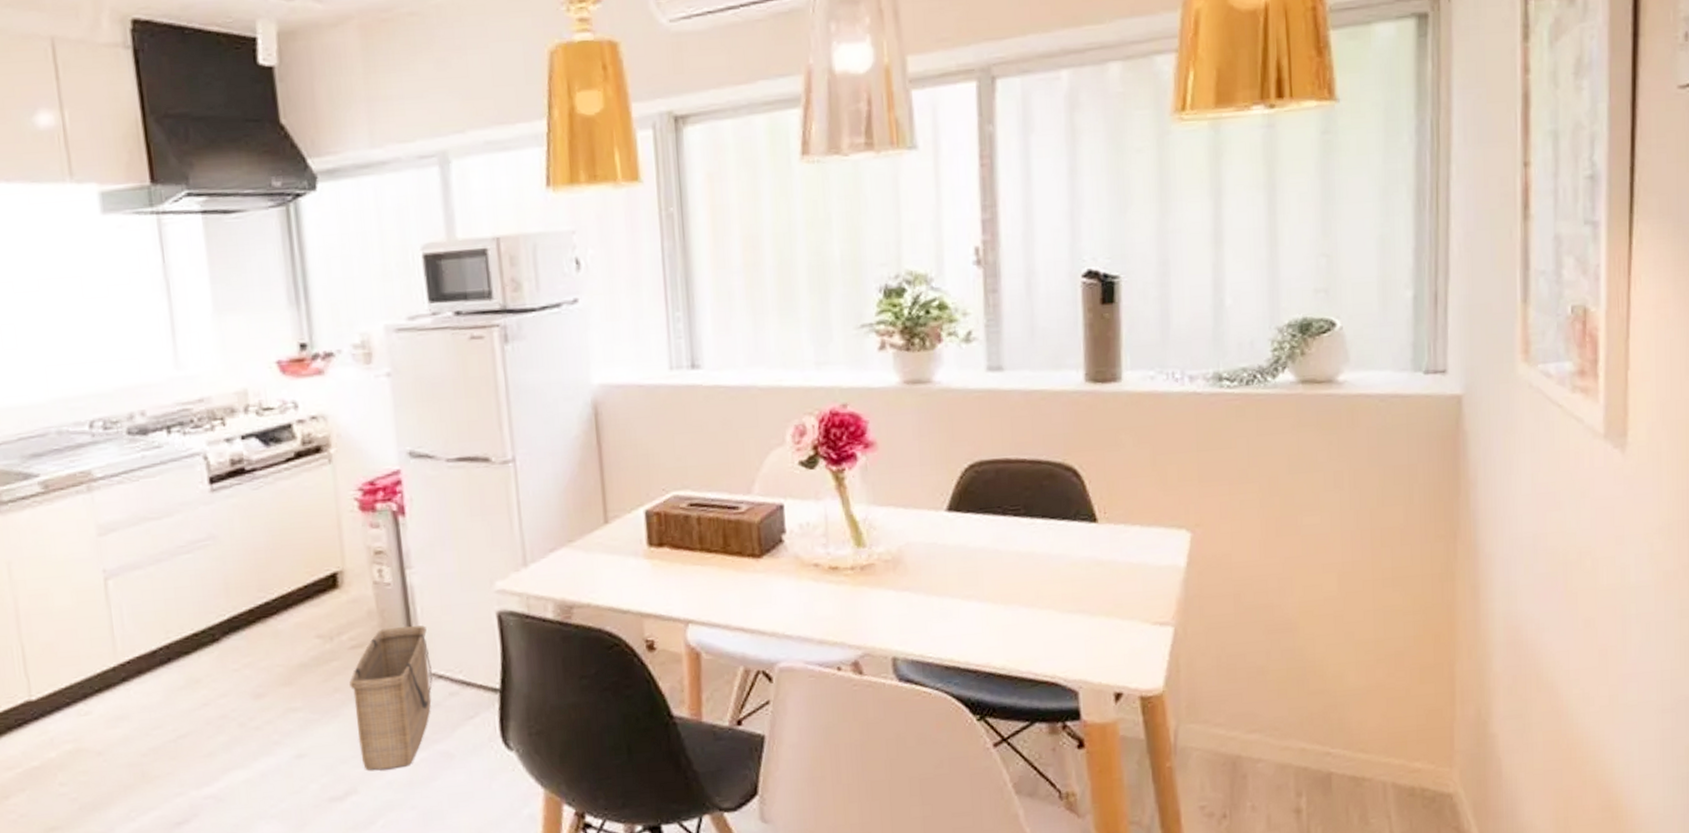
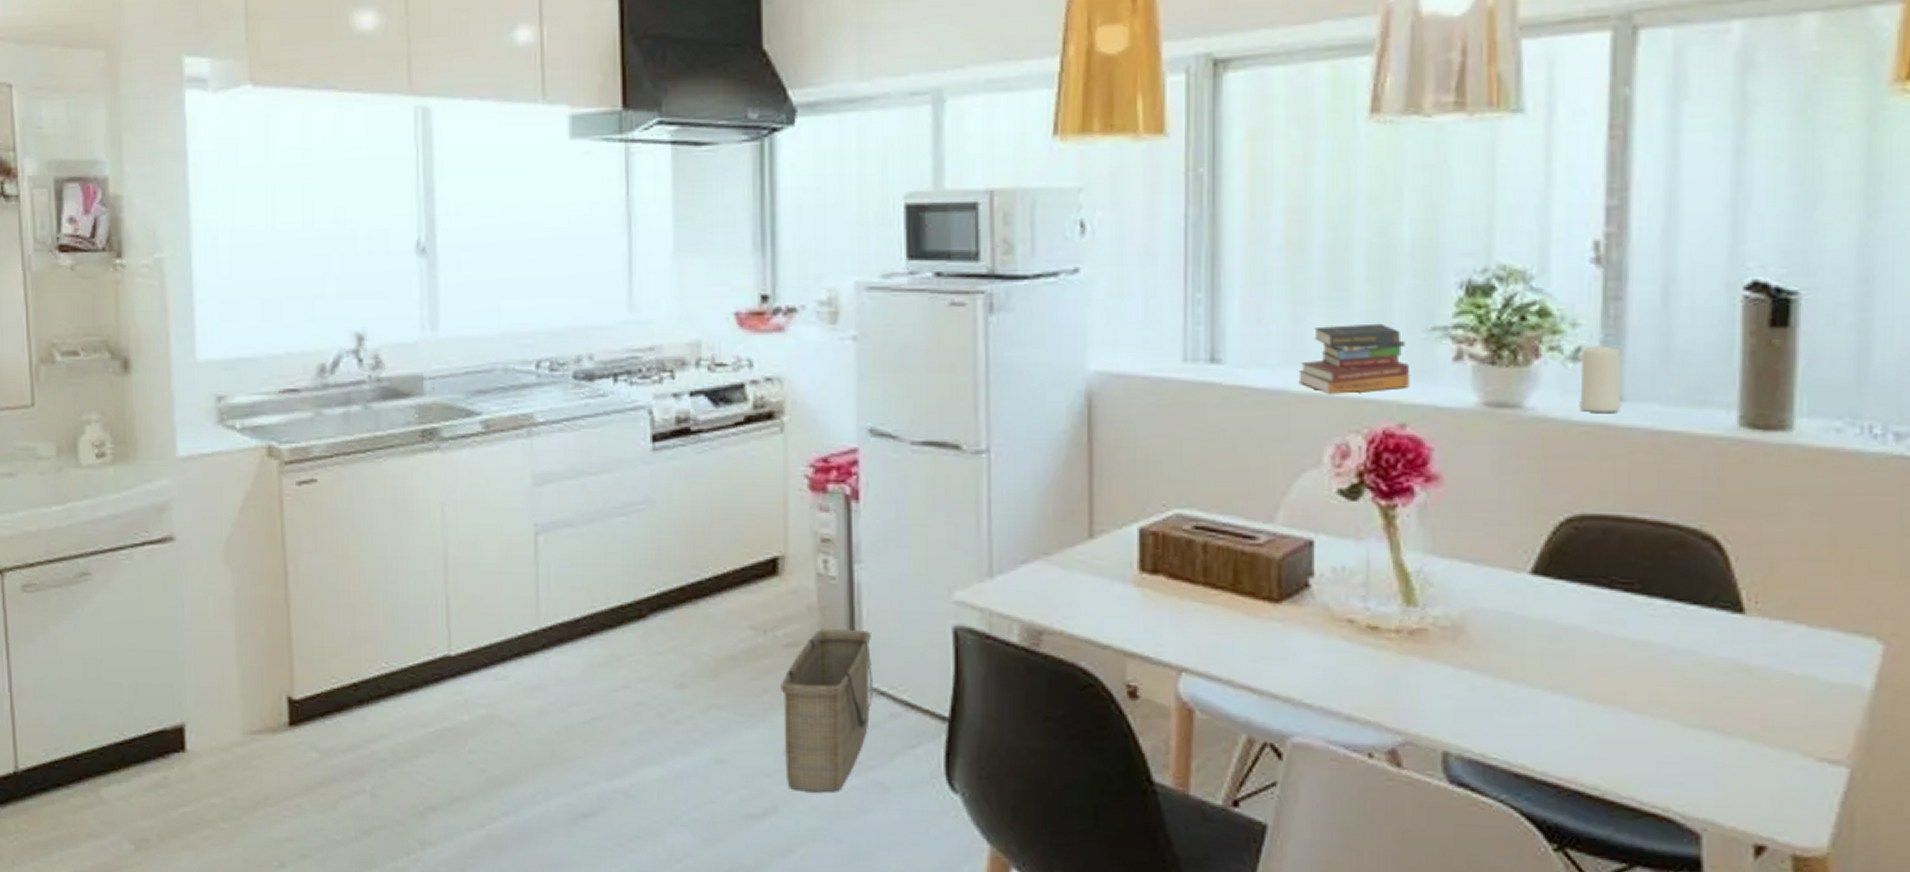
books: none [761,325,848,387] -> present [1298,323,1410,396]
candle: none [972,328,1003,382] -> present [1579,346,1622,414]

